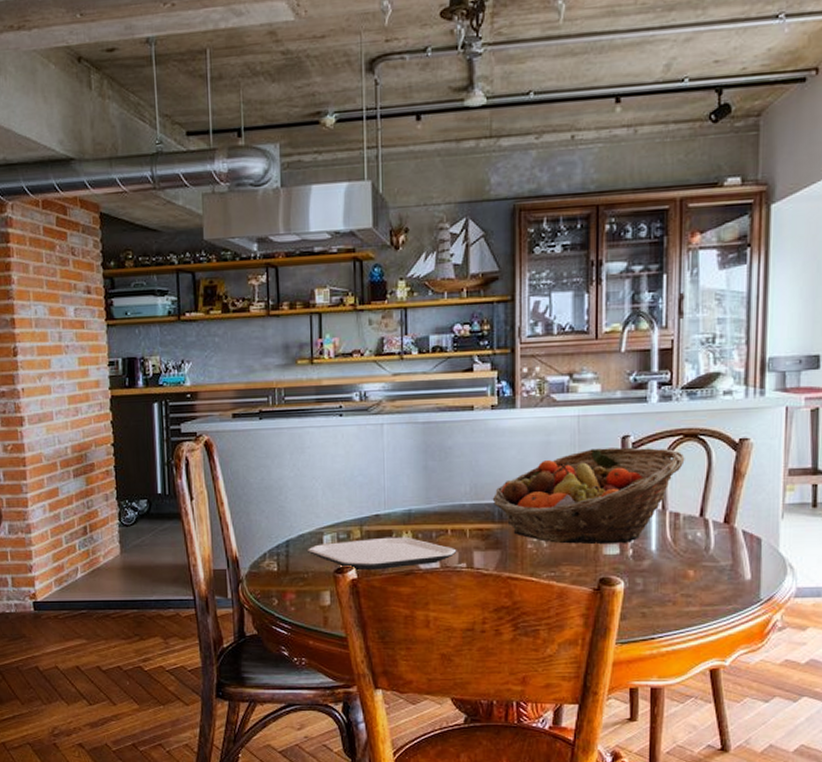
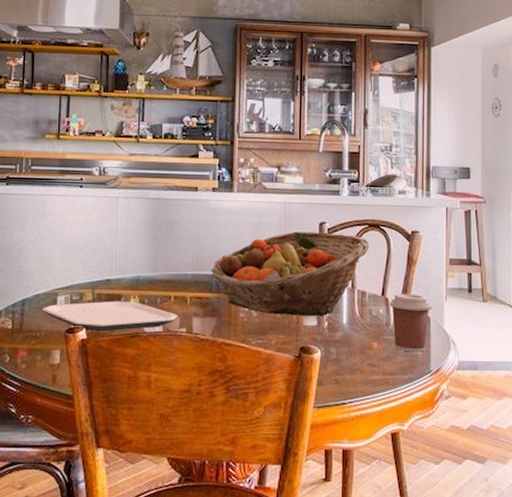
coffee cup: none [710,512,764,580] -> present [390,293,432,353]

